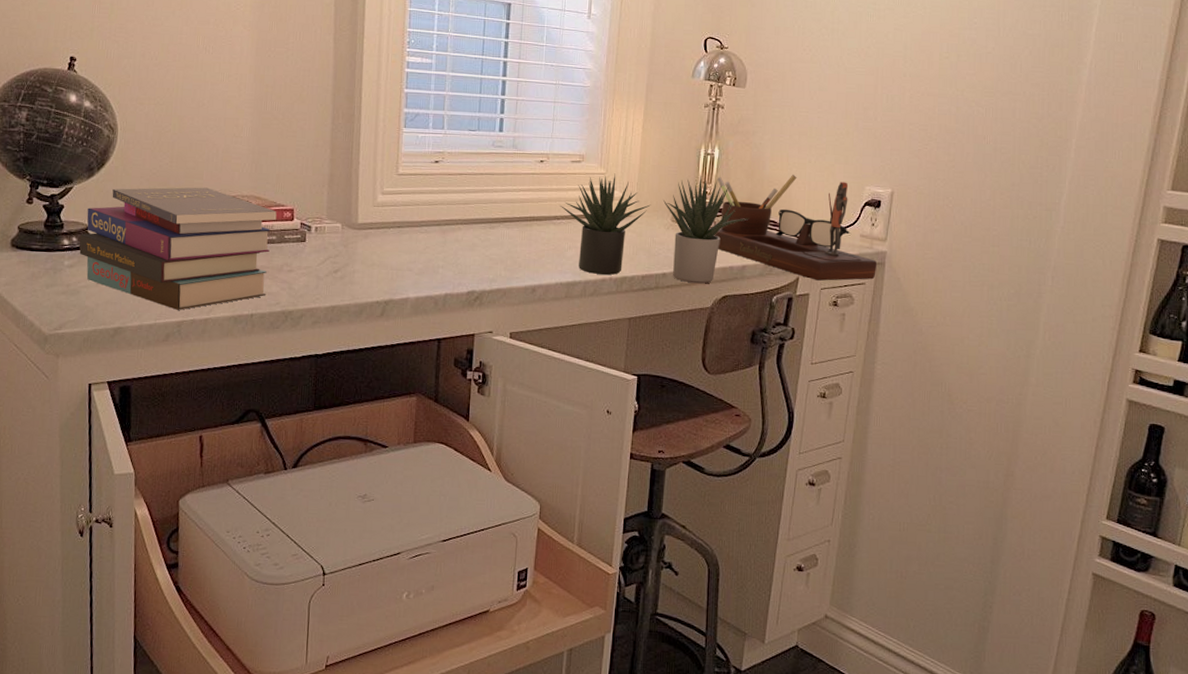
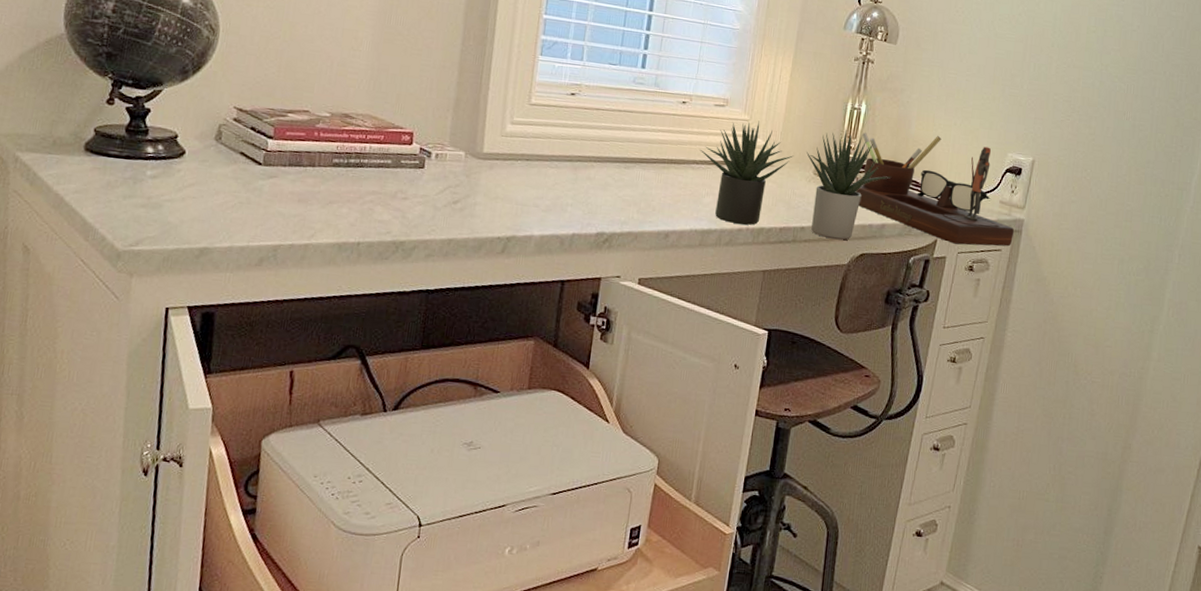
books: present [79,187,277,310] -> none [165,95,394,233]

